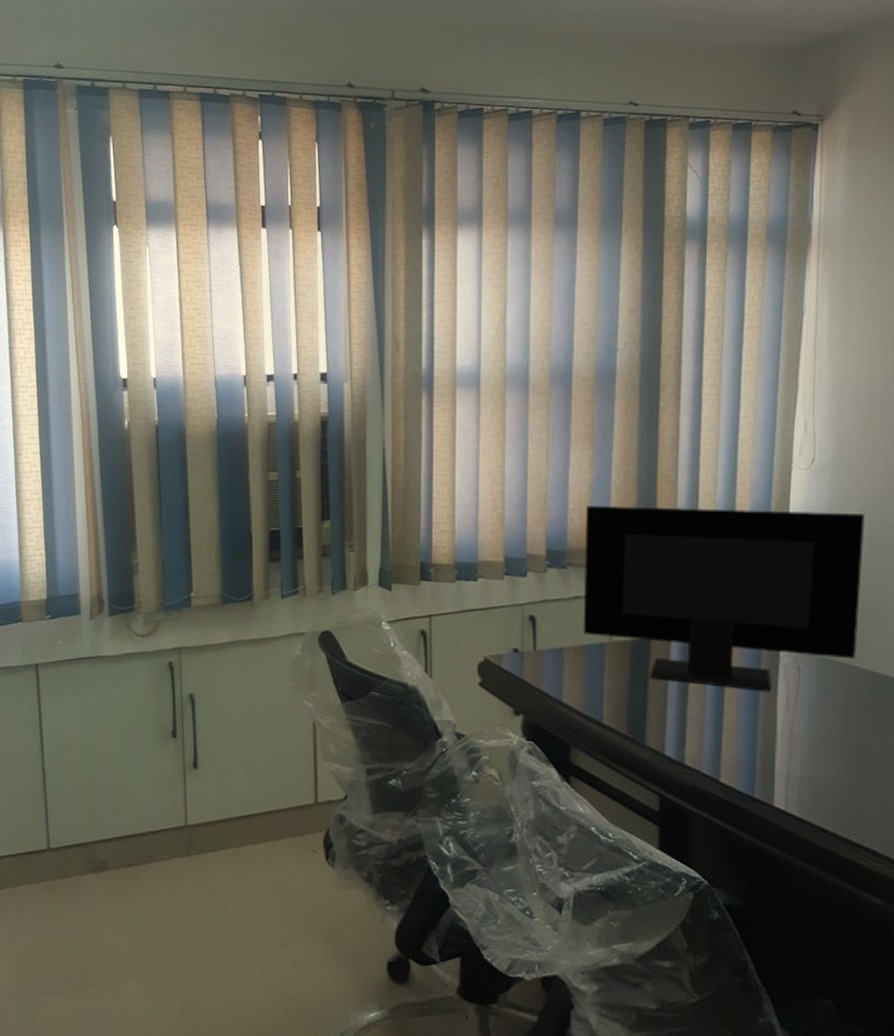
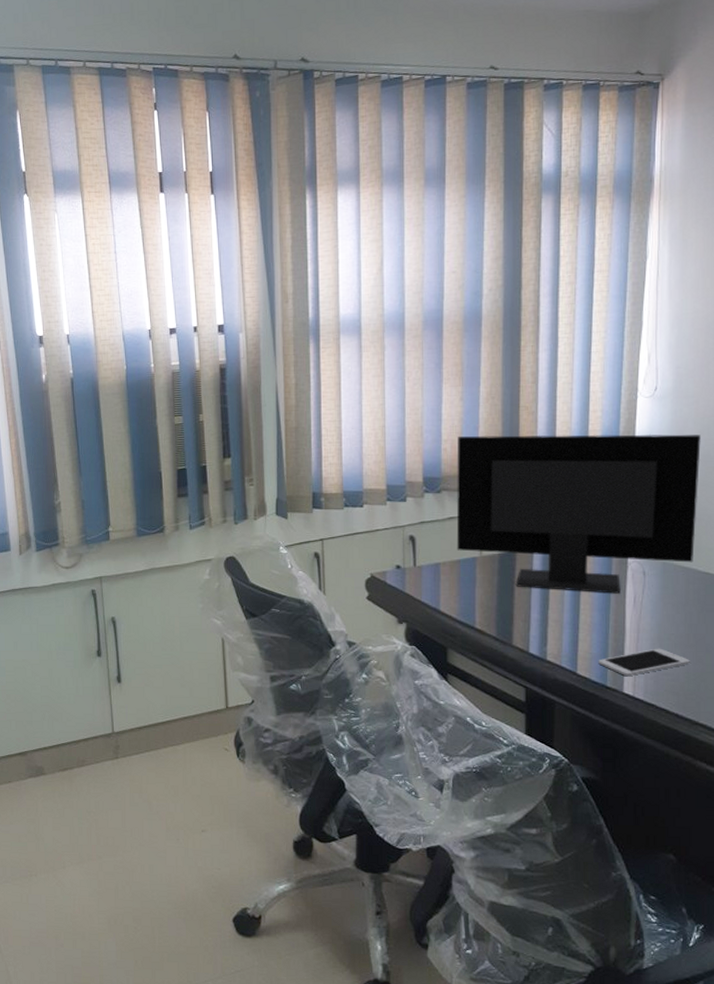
cell phone: none [744,756,852,788] -> present [598,648,690,677]

